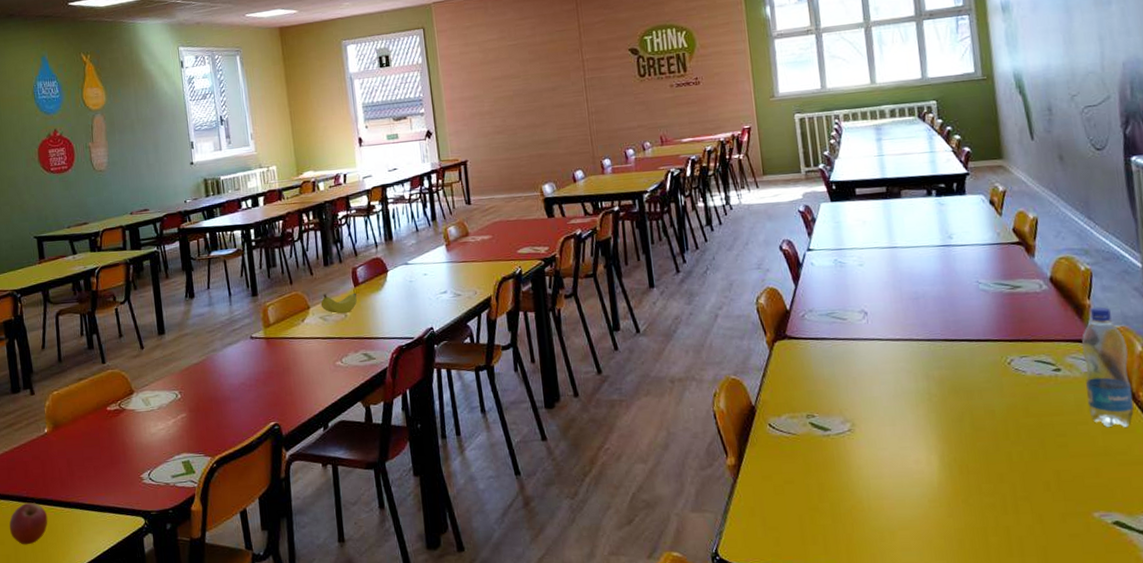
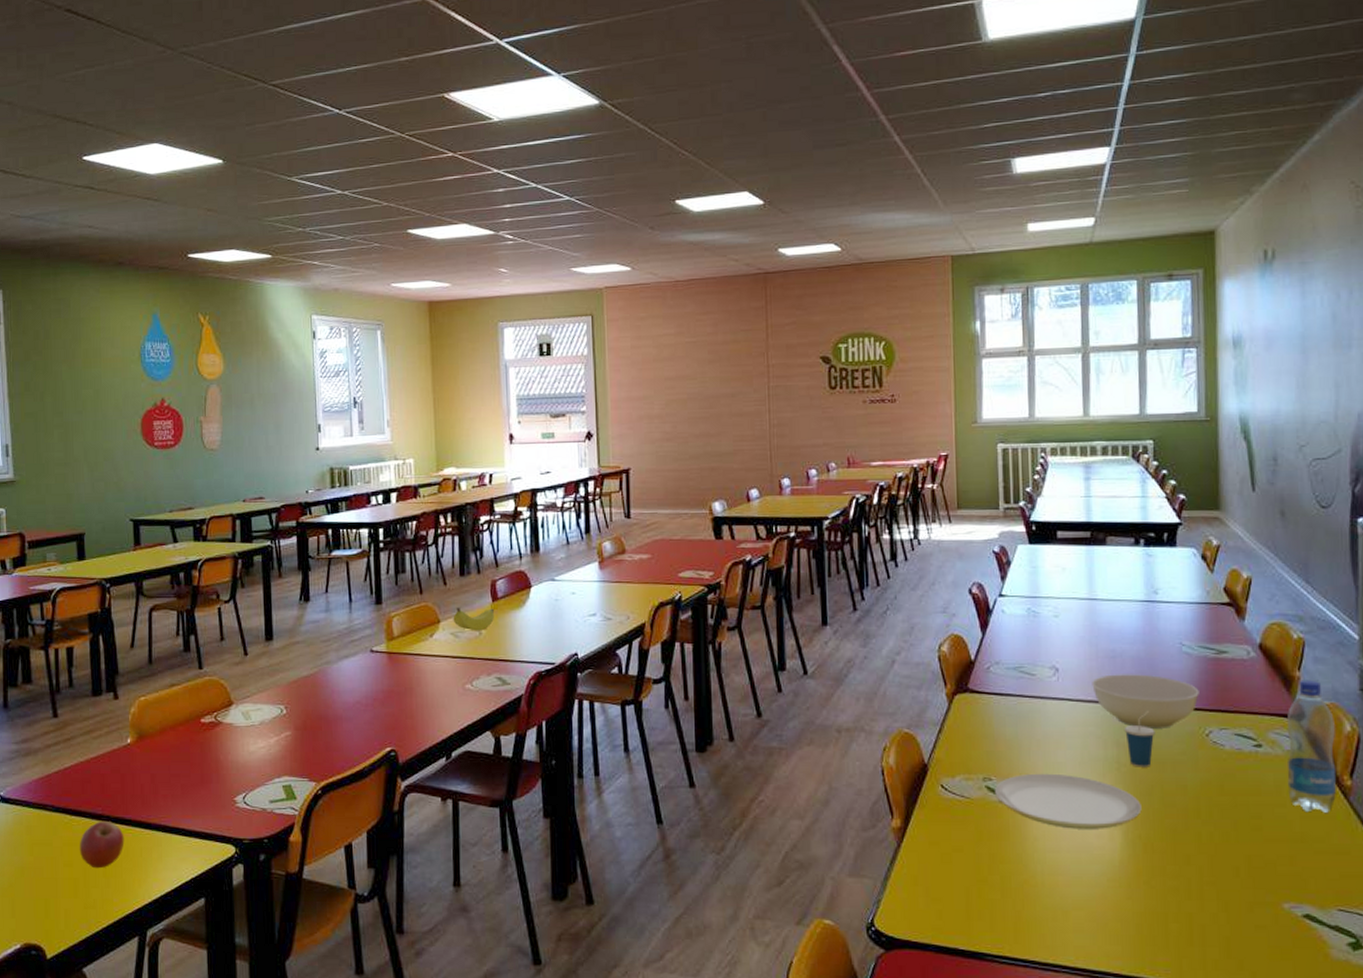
plate: none [818,407,955,457] -> present [995,773,1142,829]
bowl: none [898,312,999,361] -> present [1092,674,1199,728]
cup: none [933,344,961,397] -> present [1125,710,1155,767]

